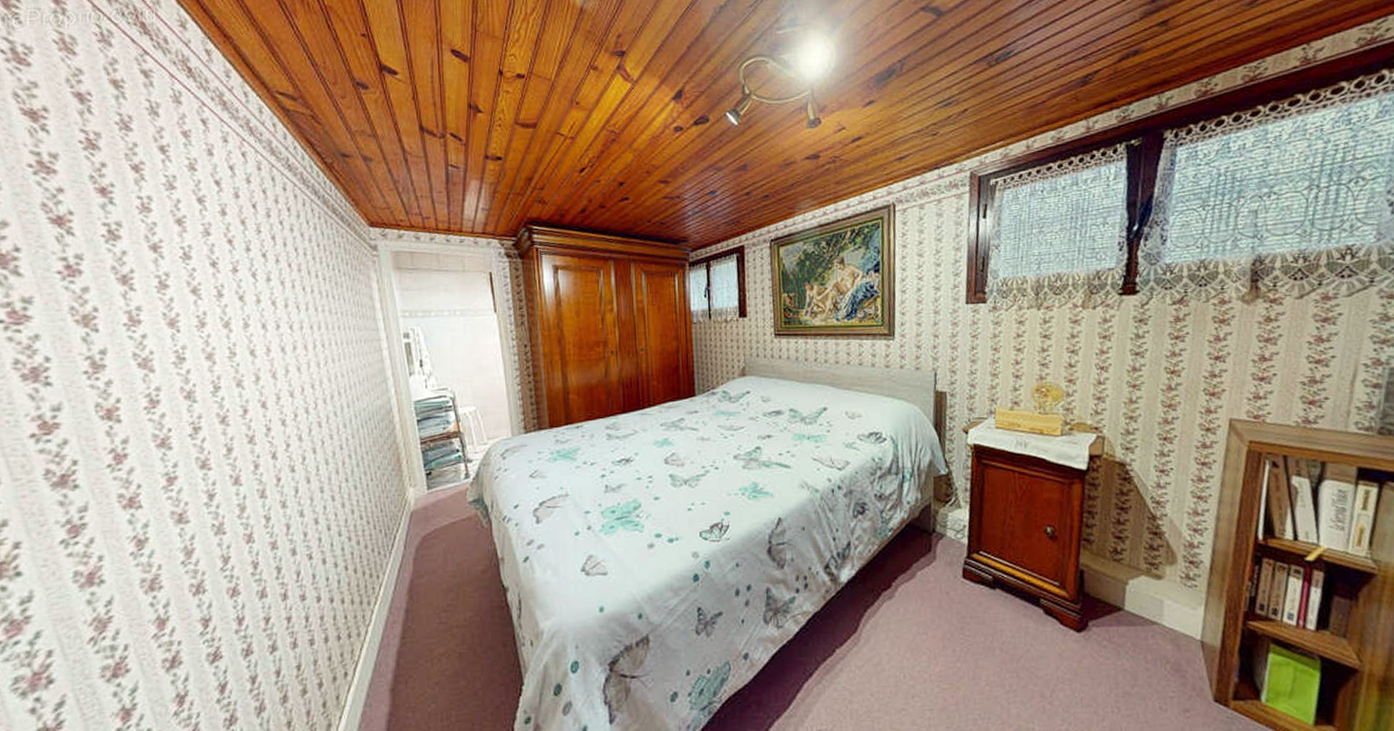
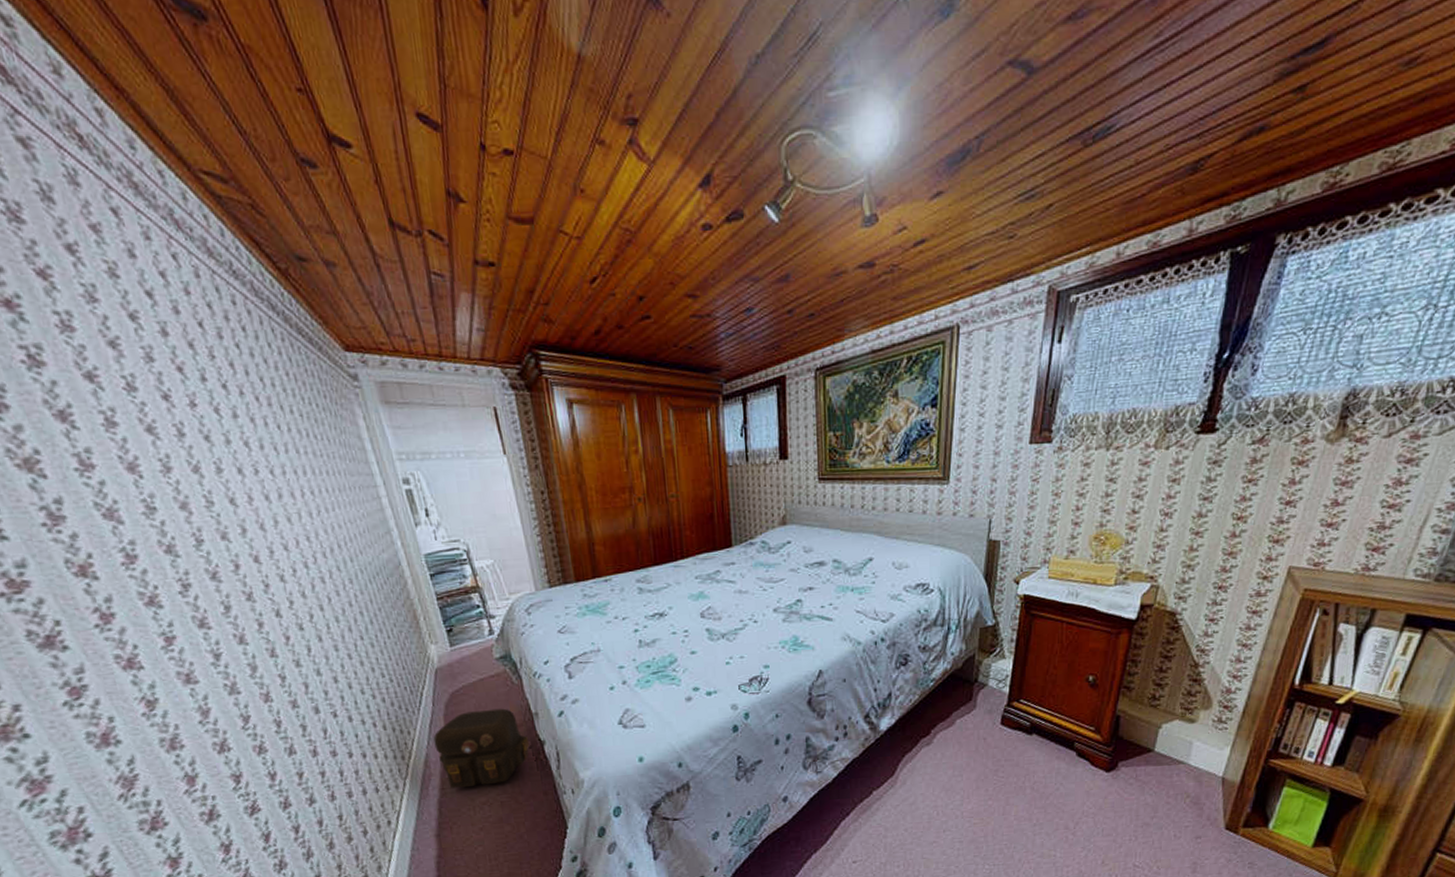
backpack: none [401,552,493,638] -> present [433,708,530,789]

